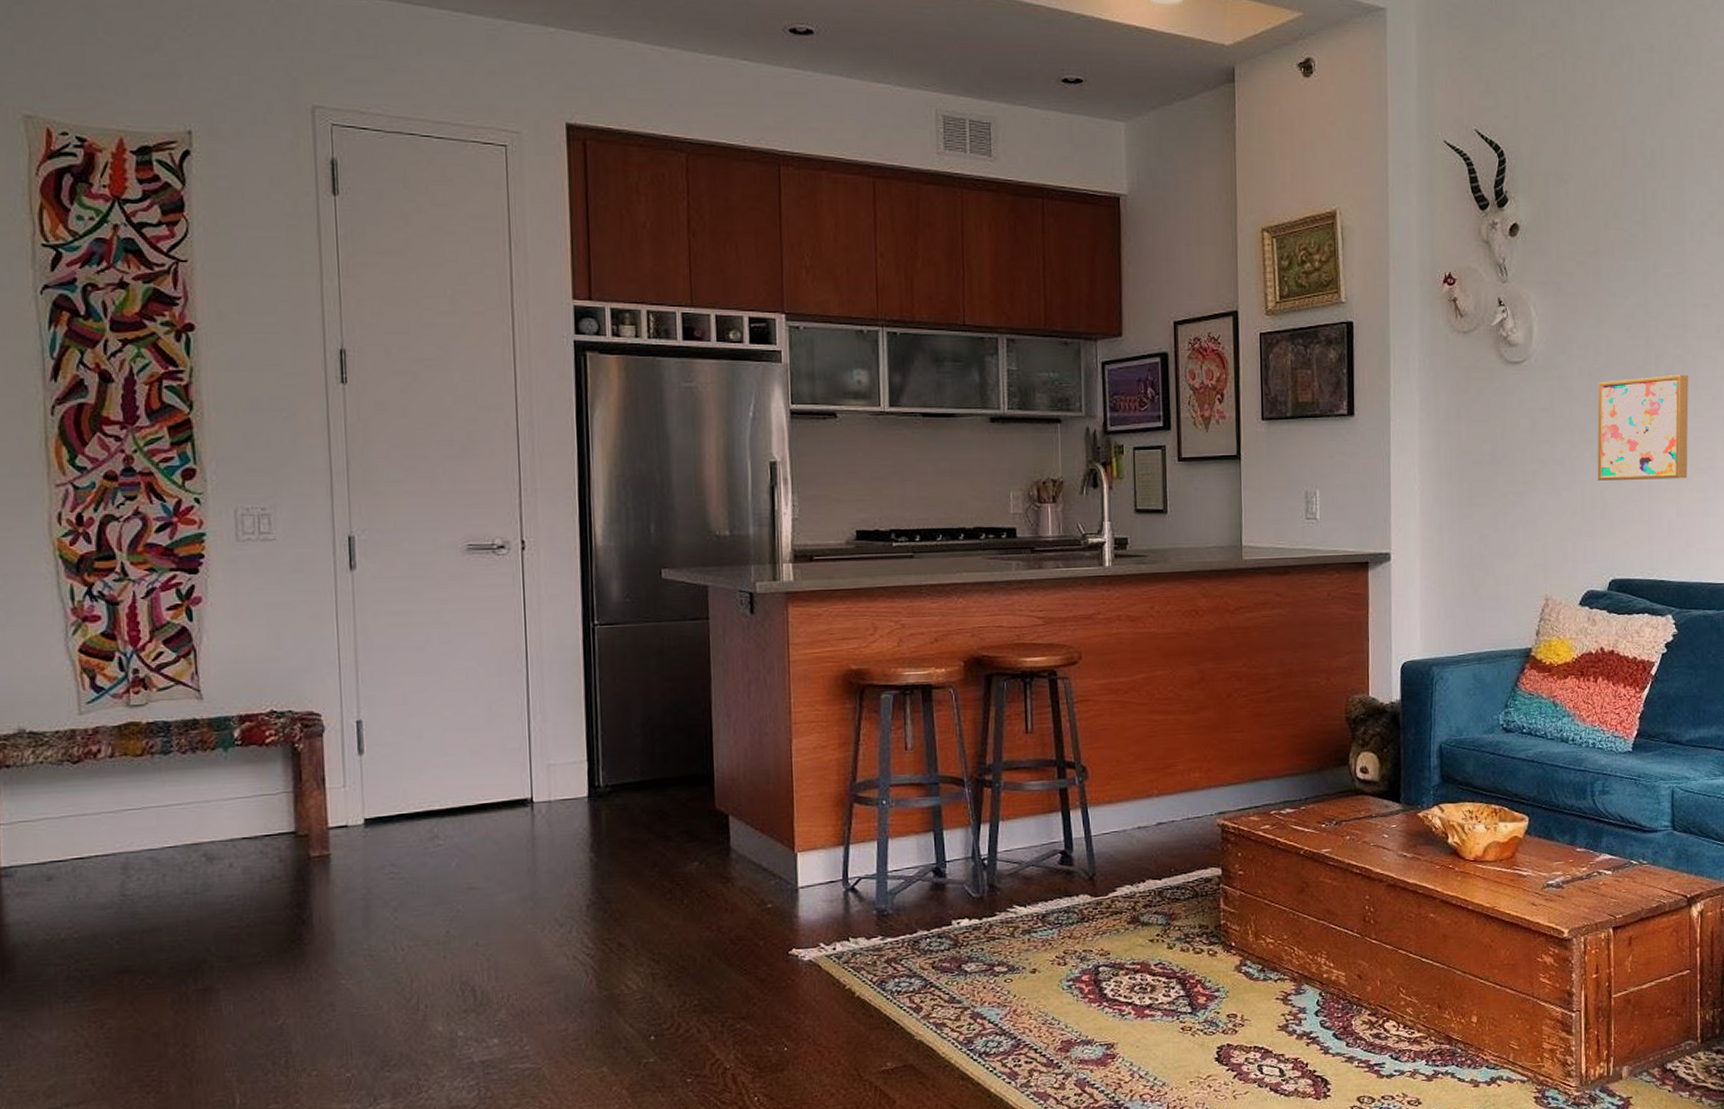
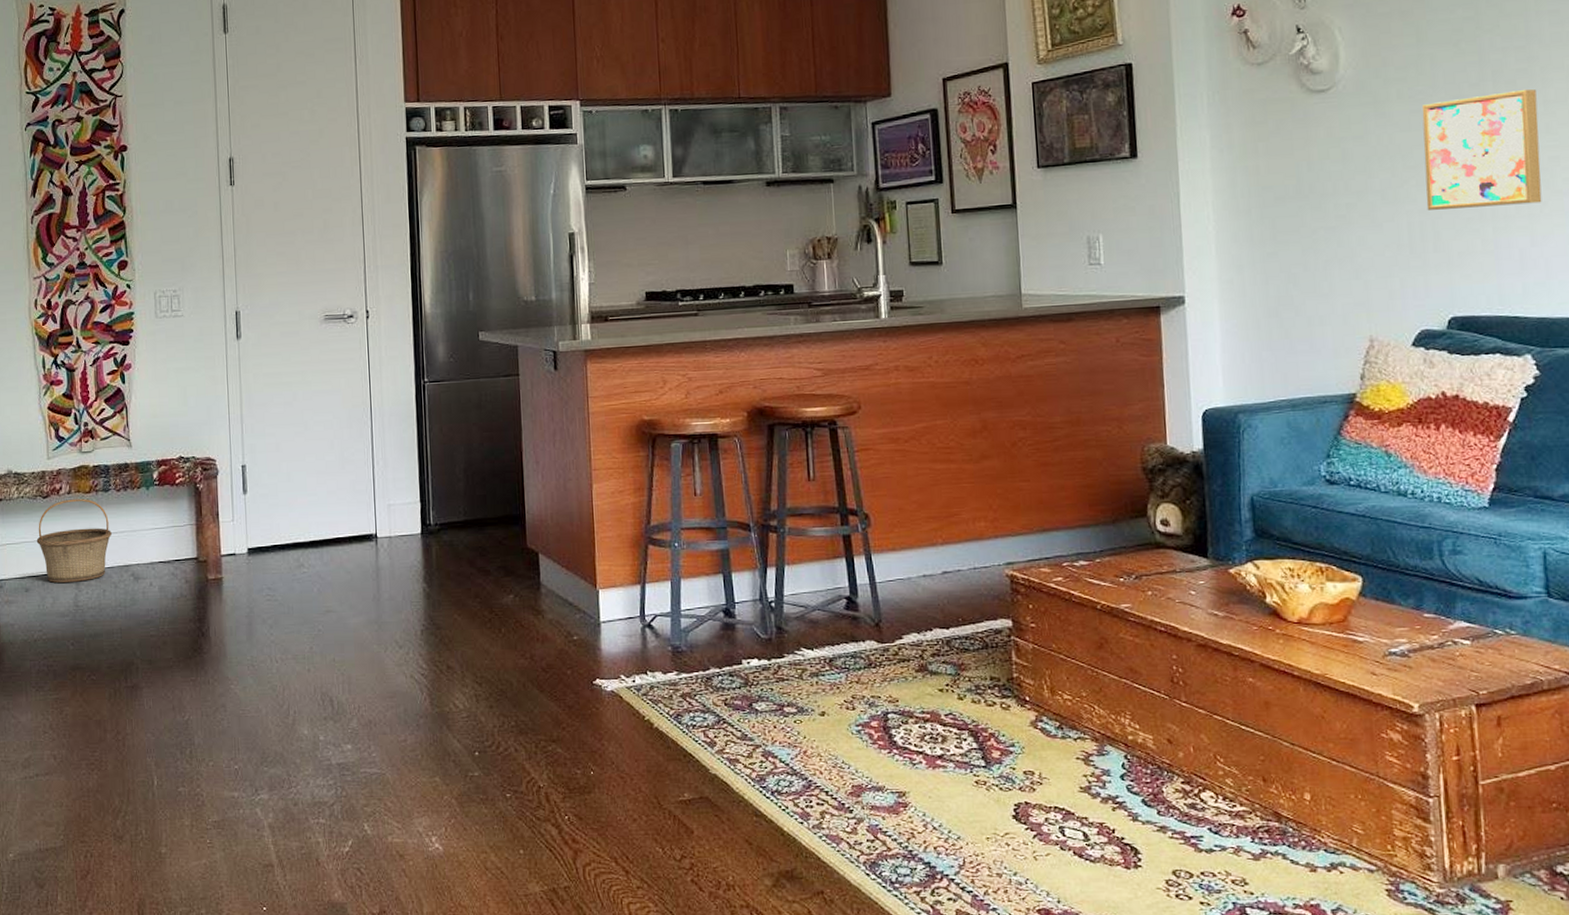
basket: none [63,763,174,868] -> present [36,498,112,583]

